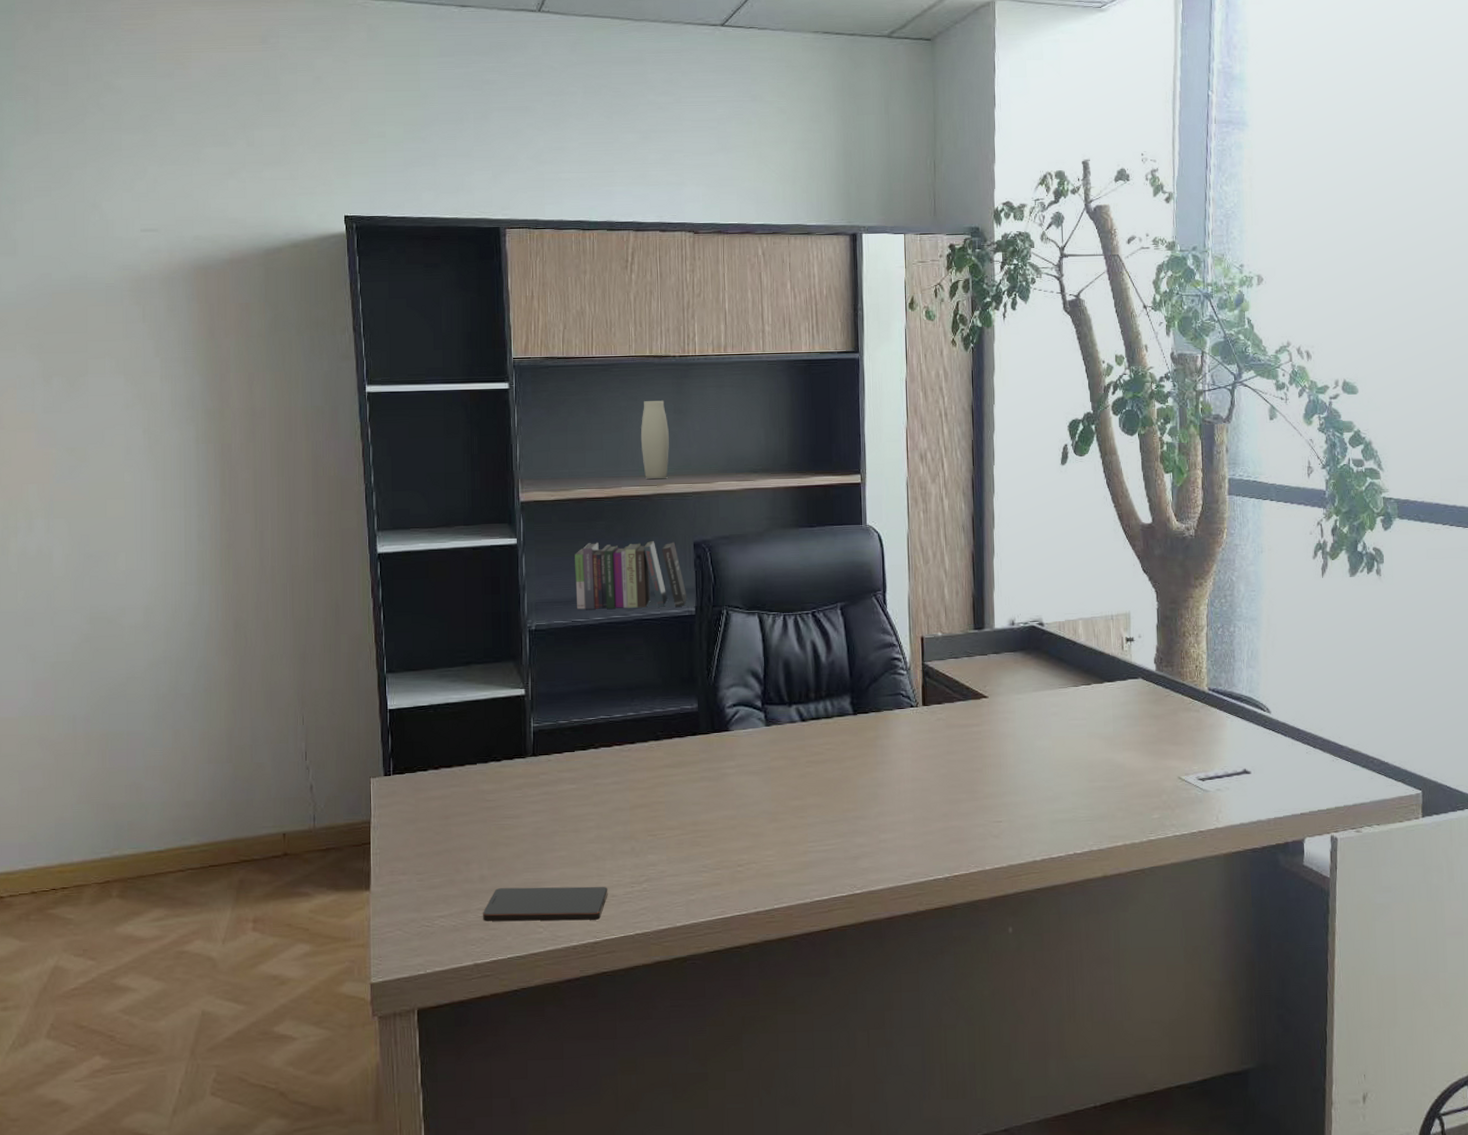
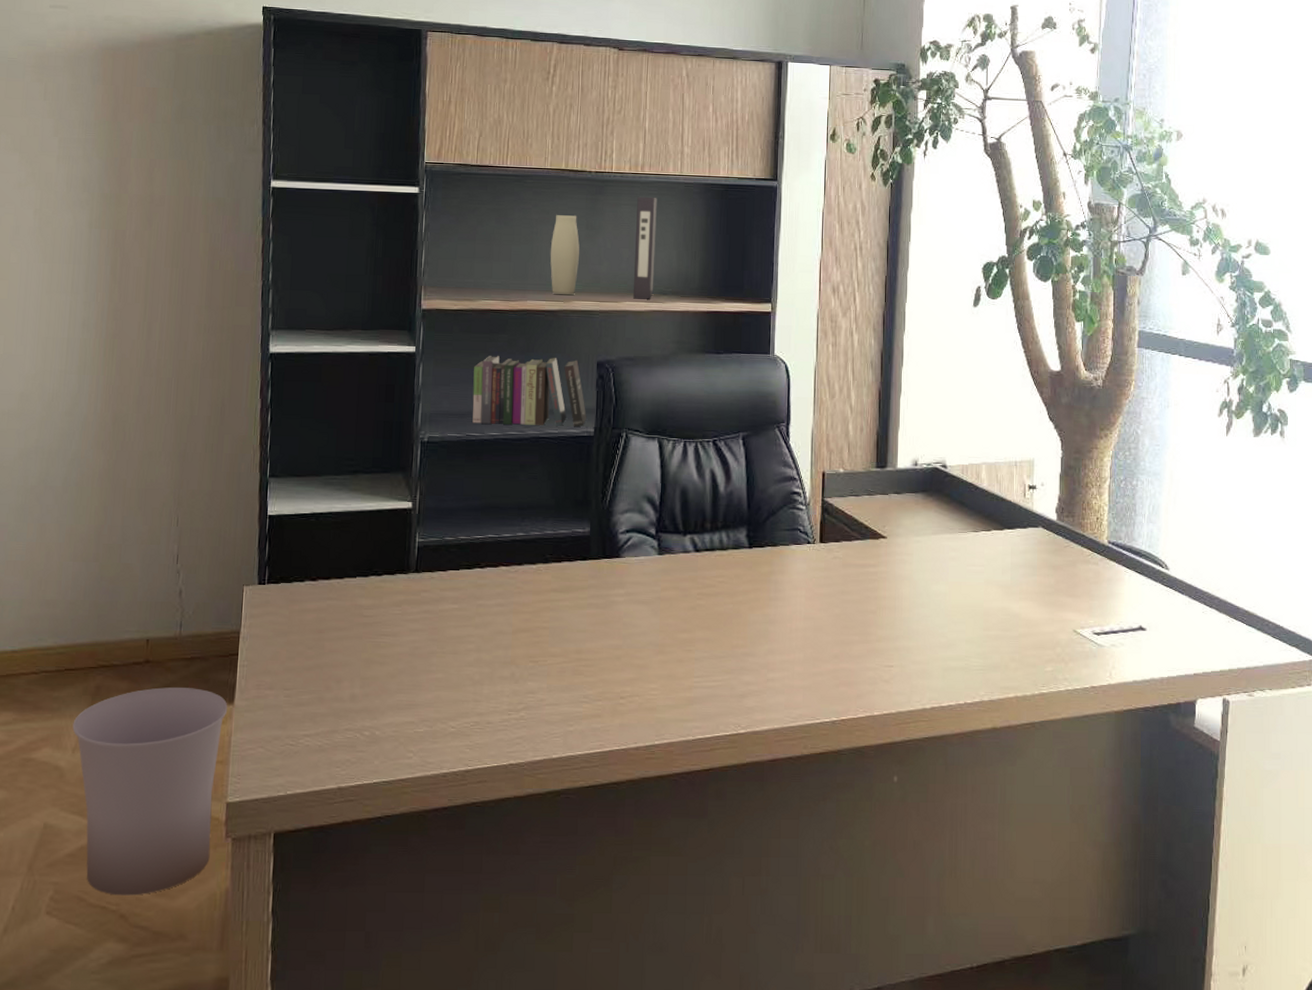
waste bin: none [221,877,365,1075] -> present [72,687,228,896]
phone: present [483,886,608,922] -> none [351,709,484,747]
binder: none [722,377,744,479] -> present [633,196,657,299]

